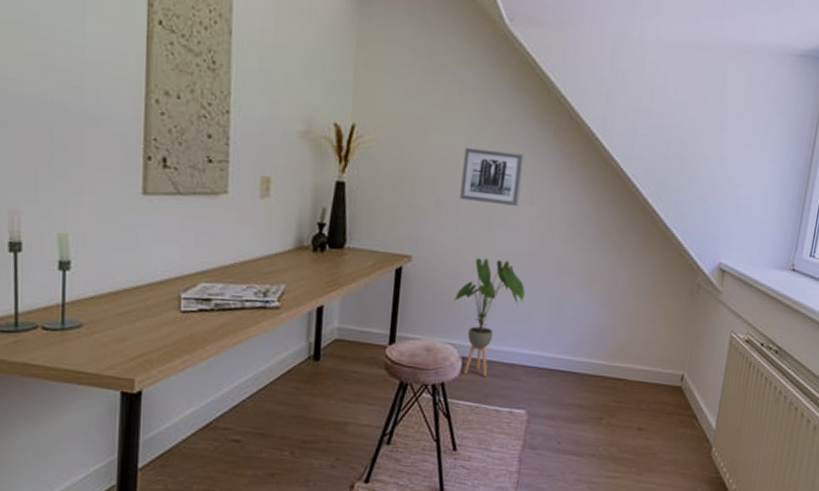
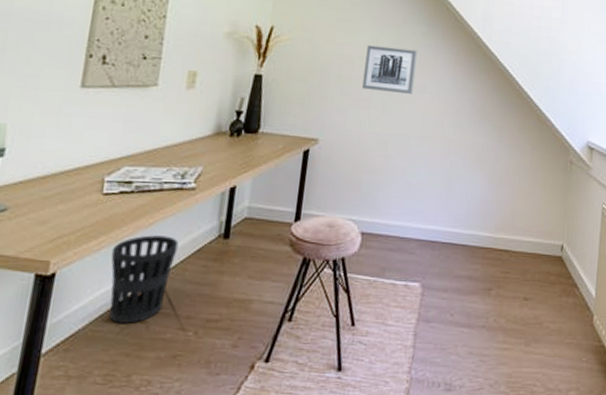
wastebasket: none [197,355,267,442] -> present [109,235,179,324]
house plant: present [453,258,525,377] -> none [354,140,419,251]

